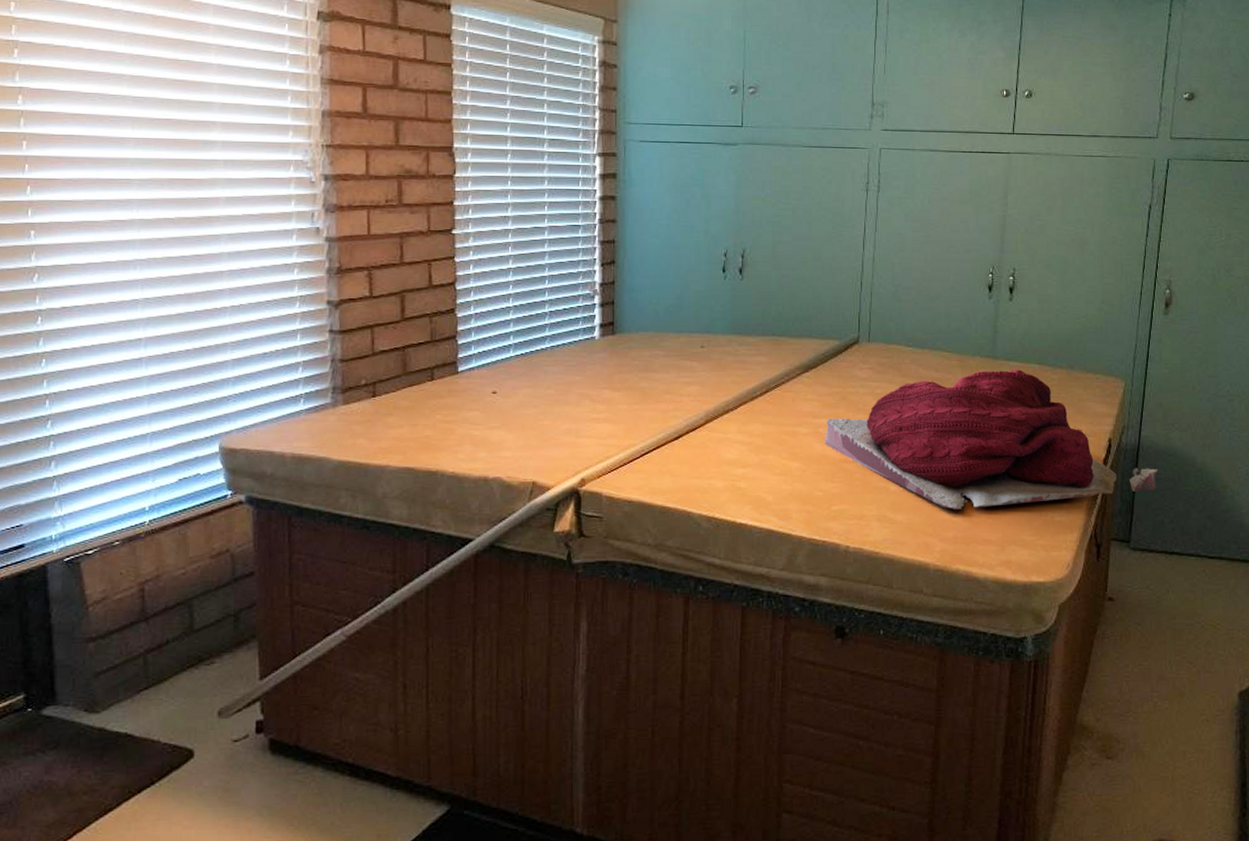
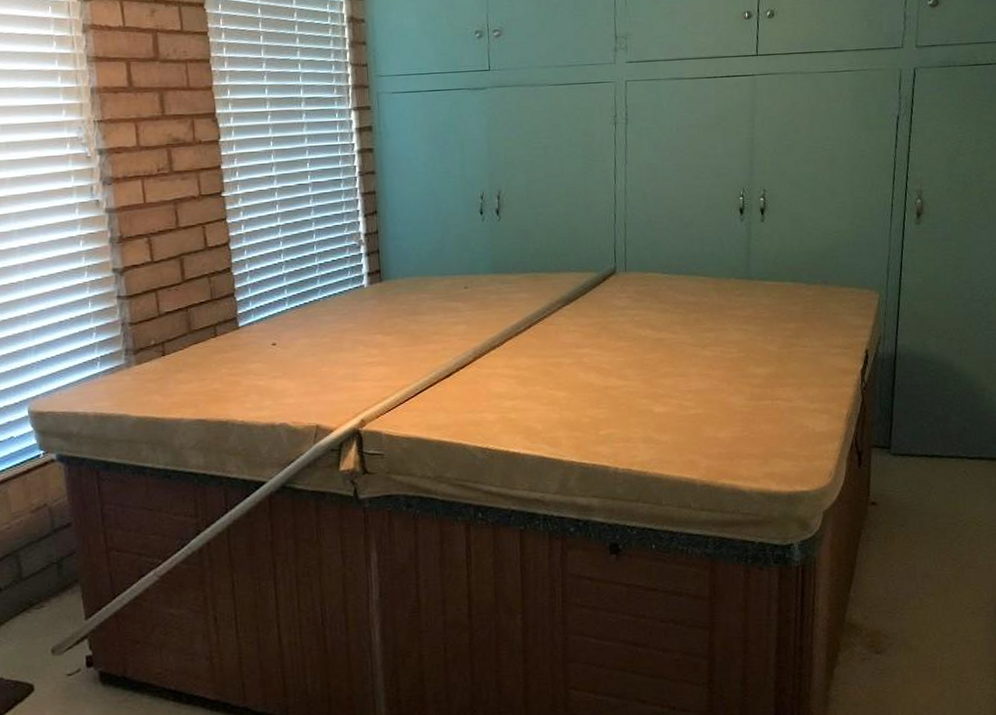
towel: present [824,369,1158,510] -> none [588,288,916,428]

